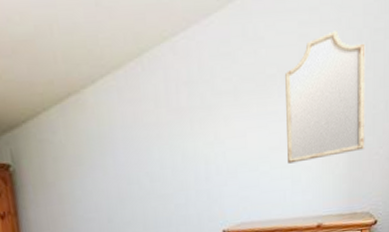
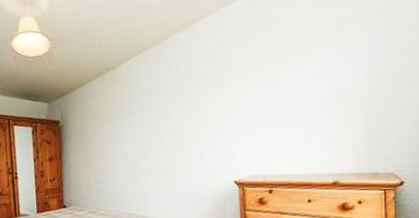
home mirror: present [285,31,366,164] -> none [299,9,387,125]

